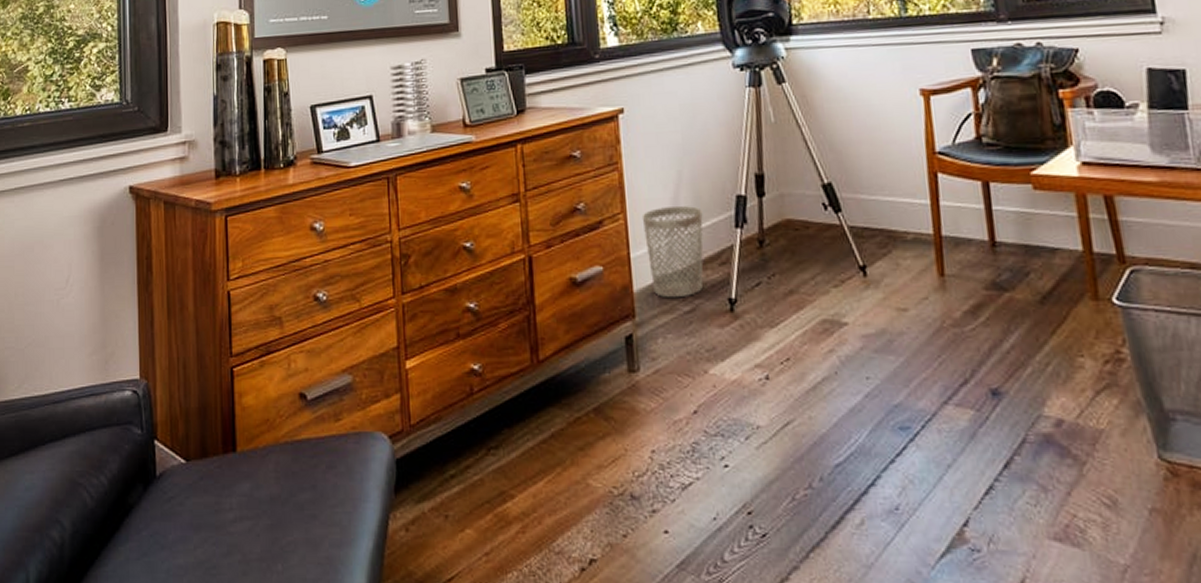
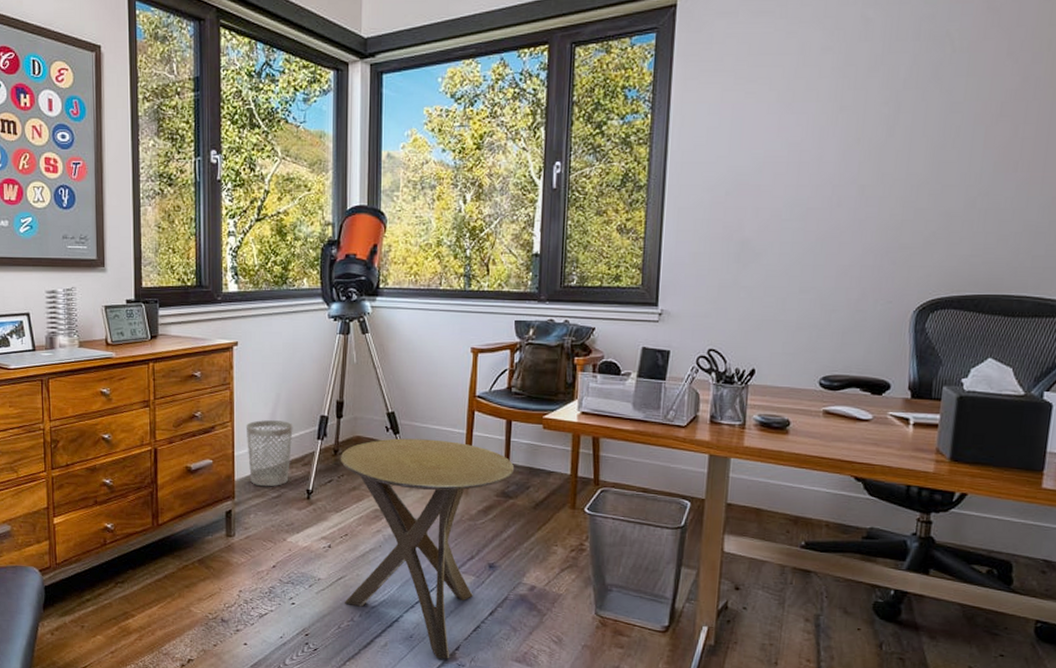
side table: none [767,215,1005,541] -> present [340,438,515,659]

